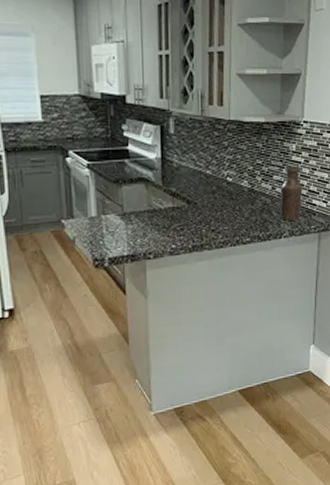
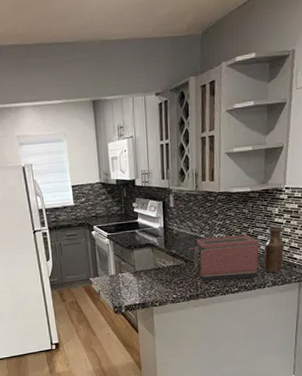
toaster: none [192,173,275,230] -> present [189,234,259,282]

